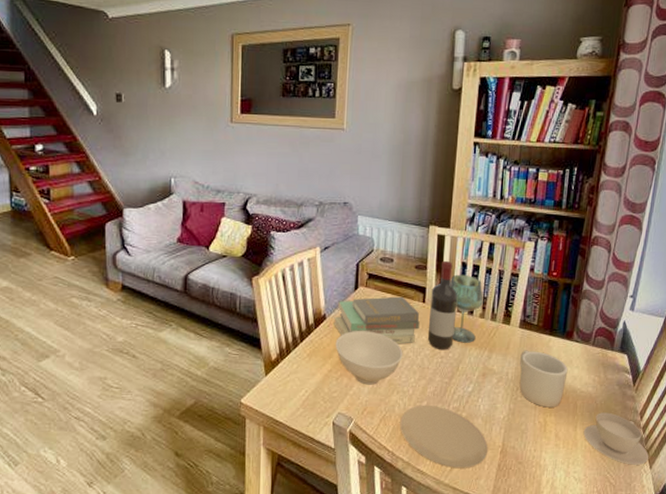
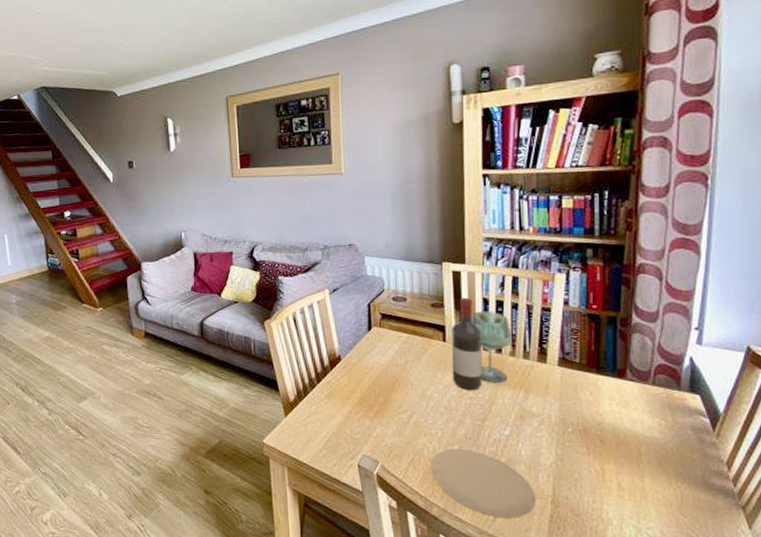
books: present [334,296,420,344] -> none [349,335,442,385]
bowl: present [335,331,403,385] -> none [353,372,427,427]
mug: present [519,350,568,408] -> none [563,390,625,454]
teacup: present [584,412,649,465] -> none [654,461,747,524]

